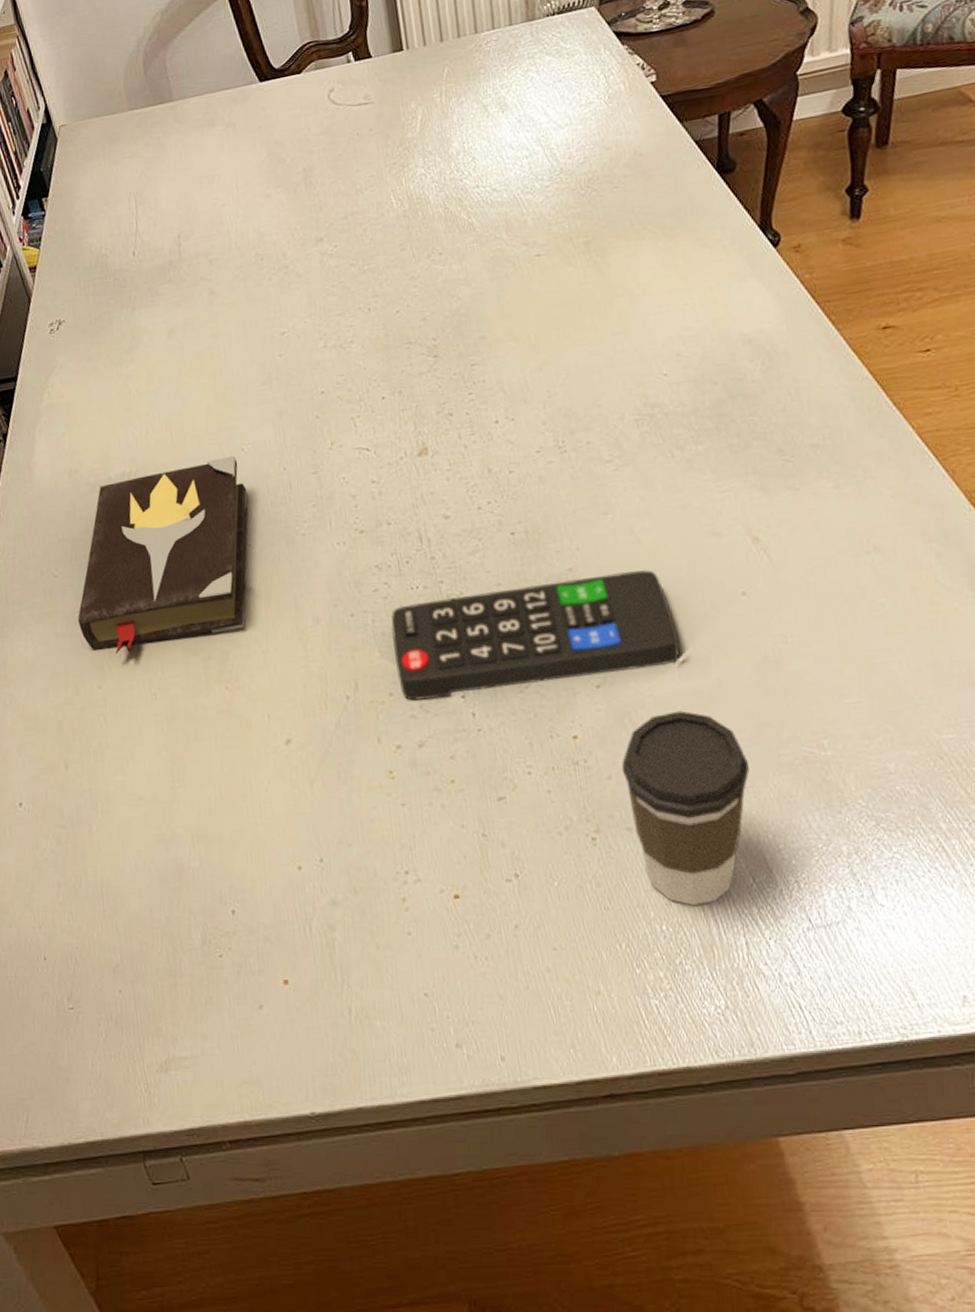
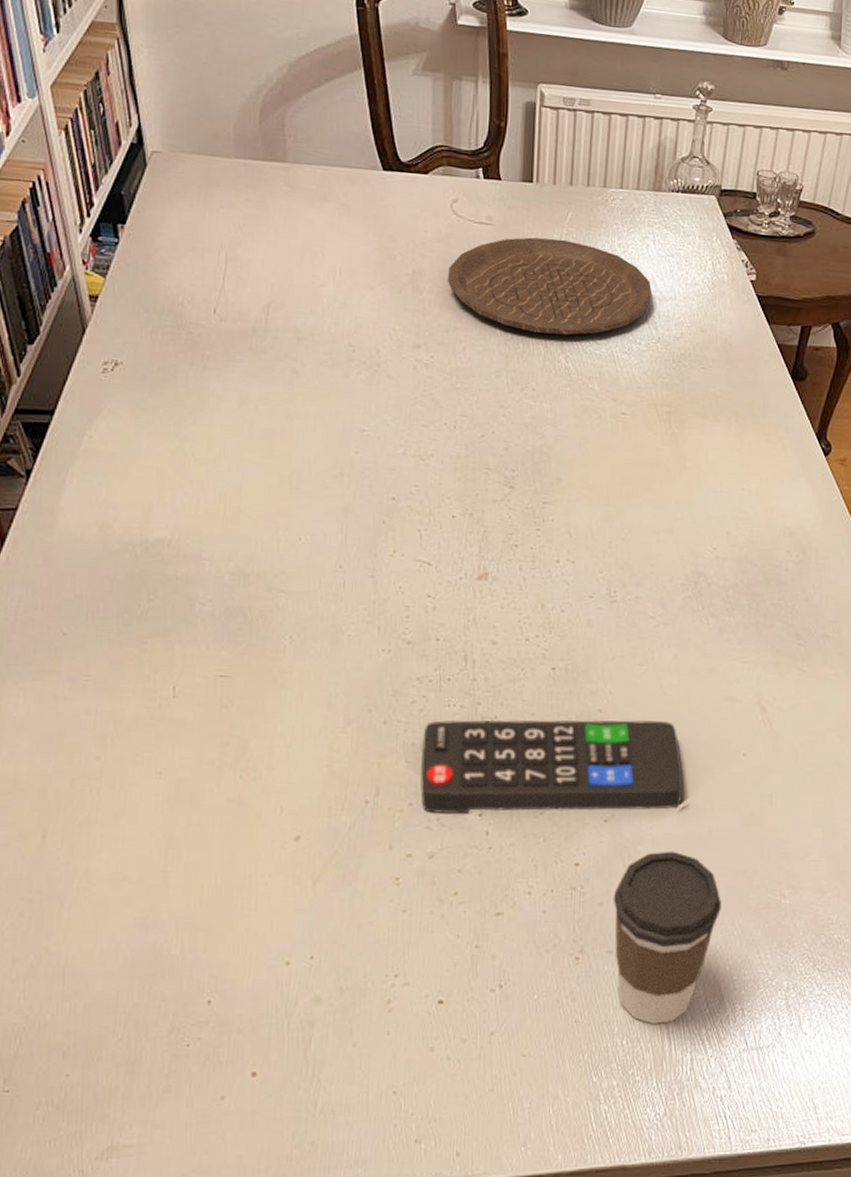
hardback book: present [78,455,248,655] -> none [84,543,297,727]
plate: none [336,95,547,198] -> present [448,237,653,335]

